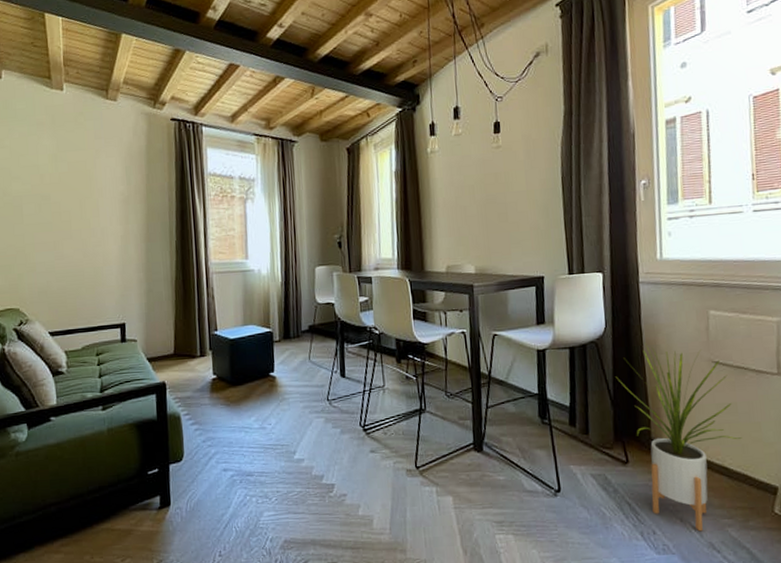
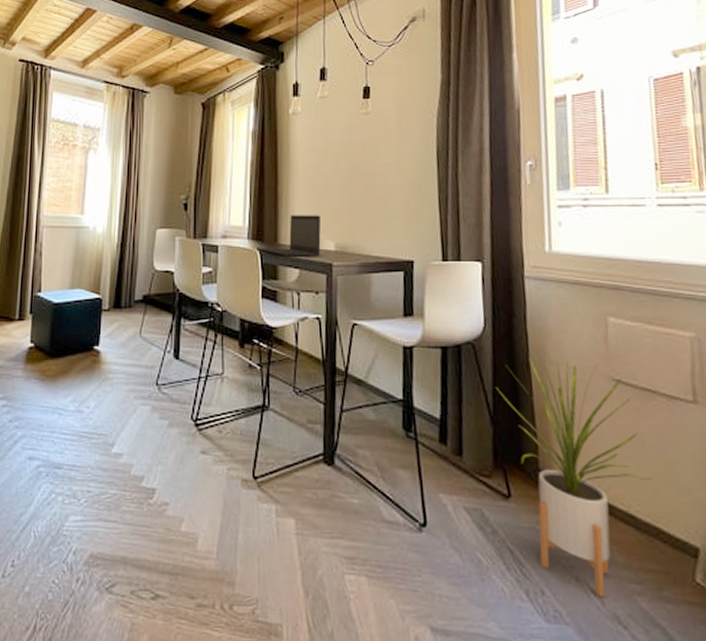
laptop: none [406,243,463,282] -> present [256,215,322,257]

